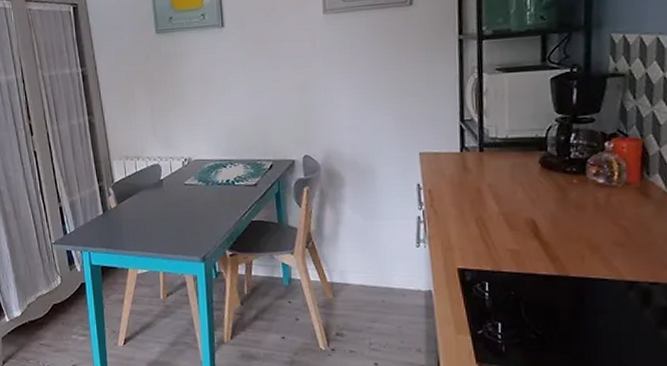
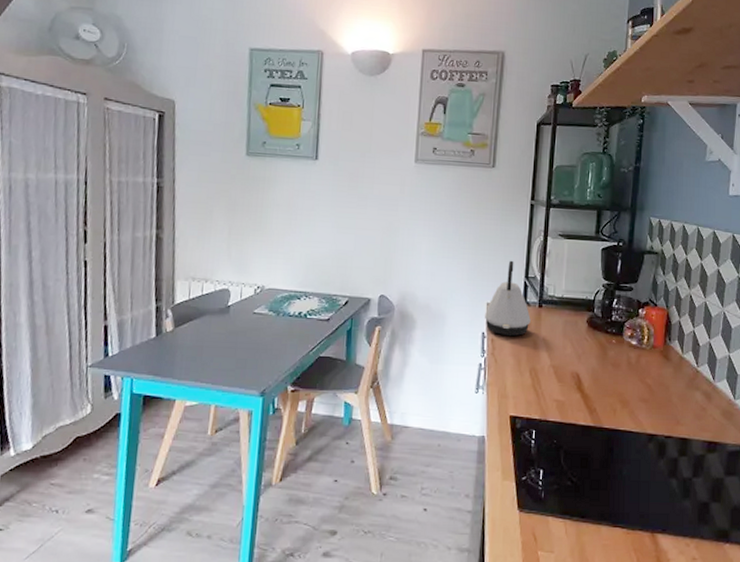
kettle: none [418,104,471,186] -> present [485,260,531,337]

